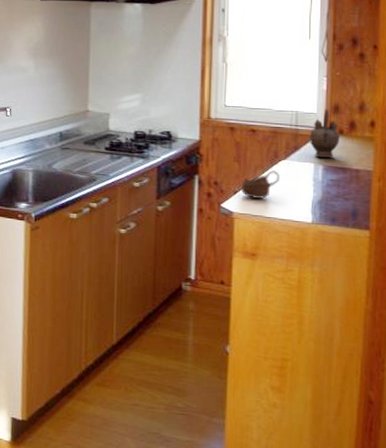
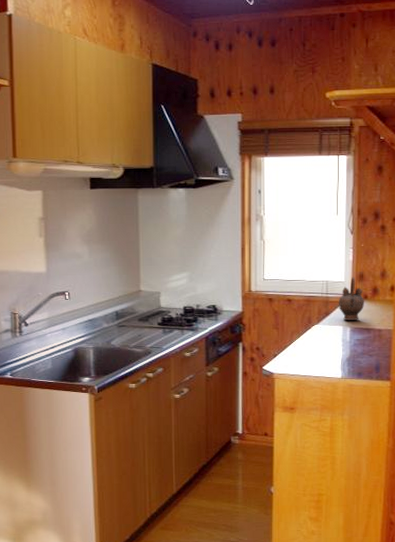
cup: present [241,170,280,199] -> none [280,334,314,360]

